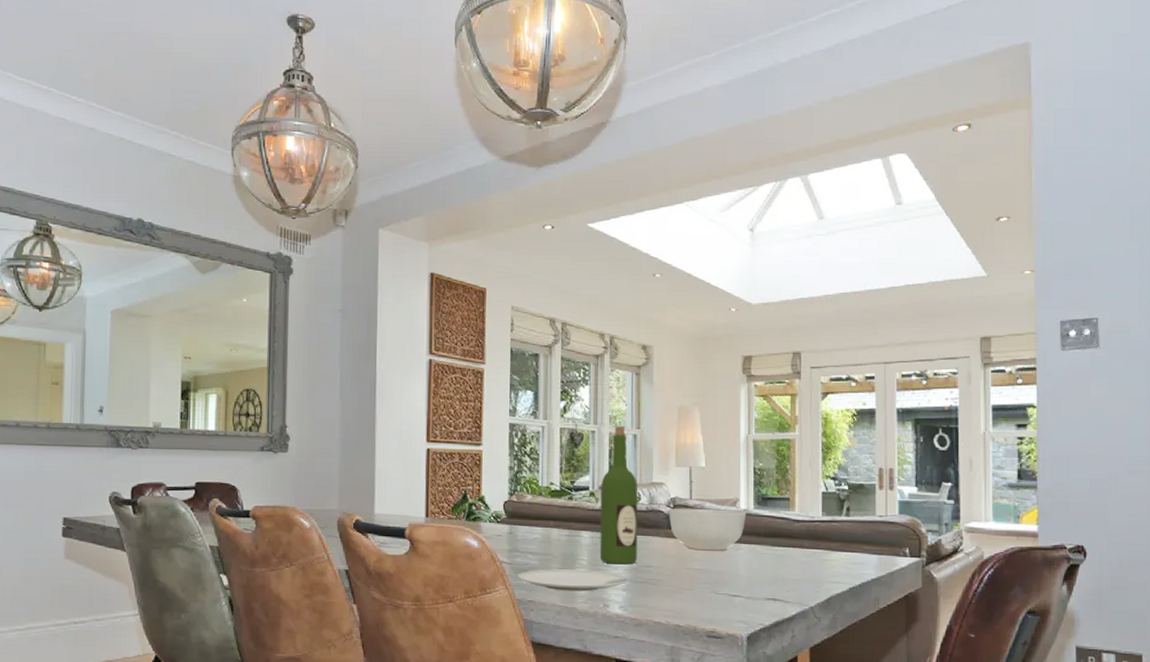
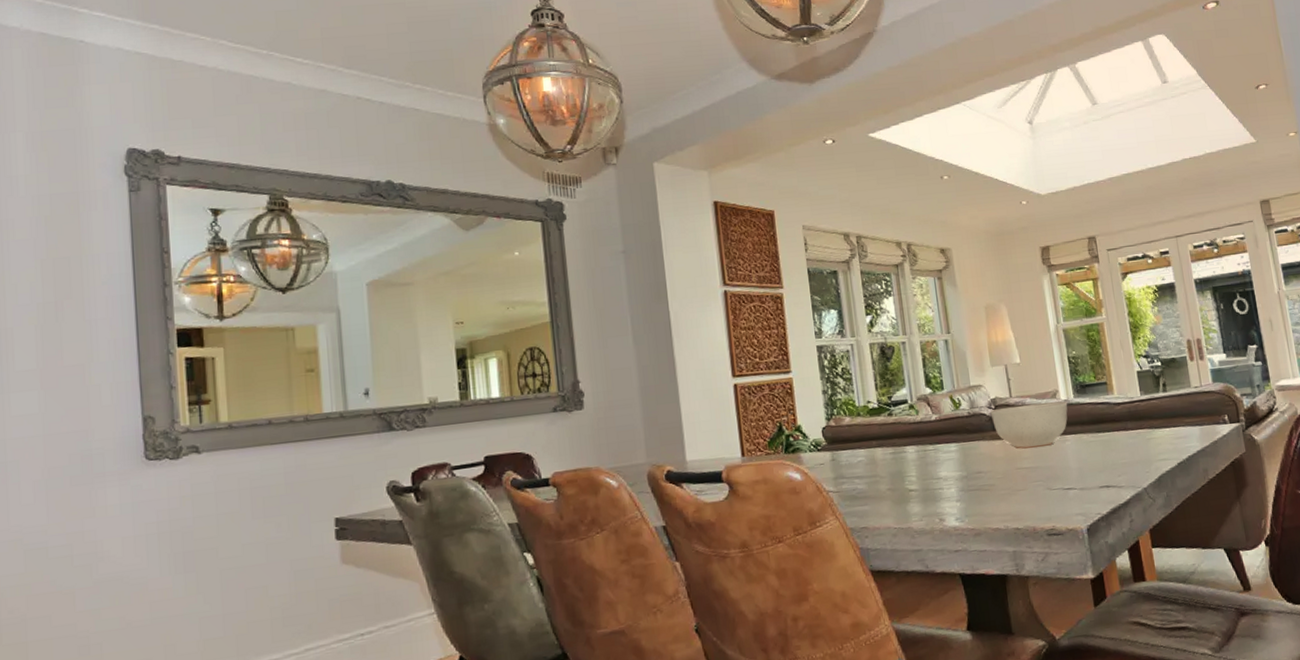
plate: present [518,569,628,592] -> none [847,484,960,512]
wine bottle: present [599,426,638,565] -> none [918,333,966,476]

